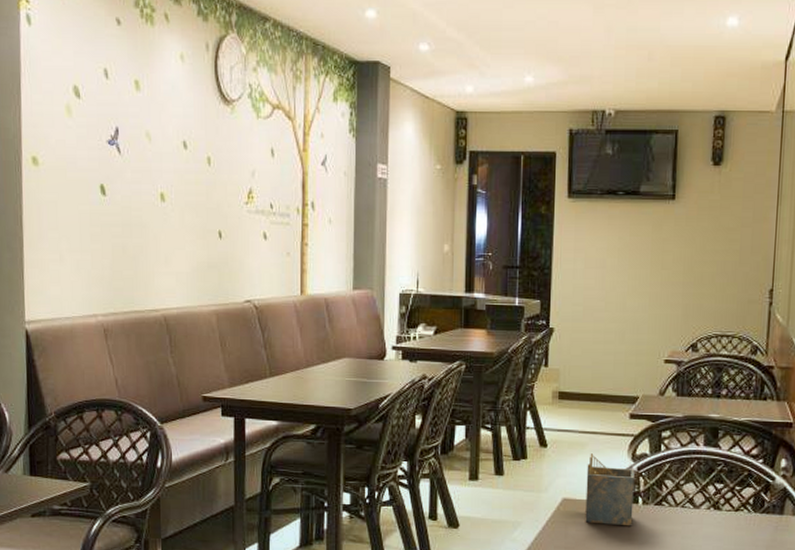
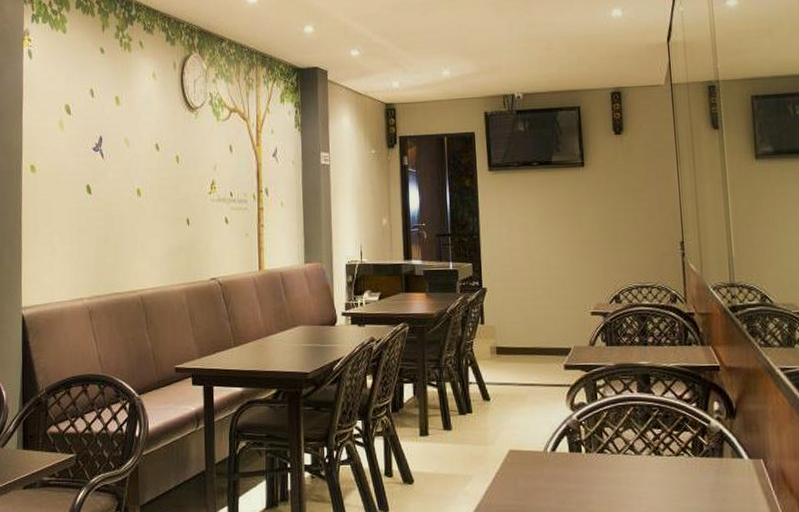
napkin holder: present [585,453,635,526] -> none [529,405,578,476]

